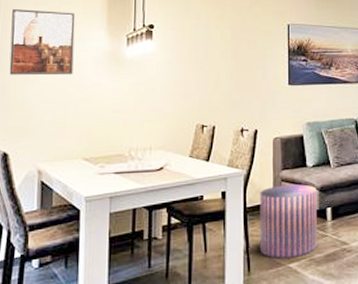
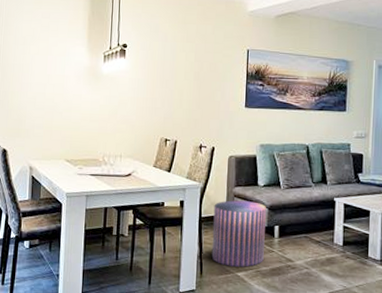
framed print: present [9,9,76,76] -> none [8,25,62,86]

